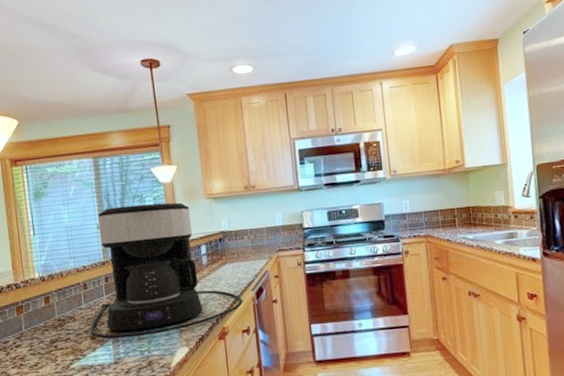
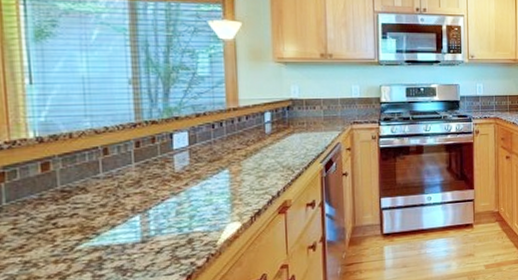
coffee maker: present [90,202,243,339] -> none [109,60,310,214]

